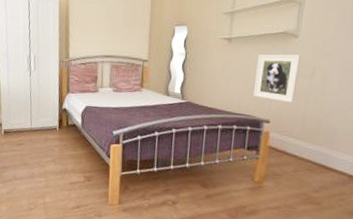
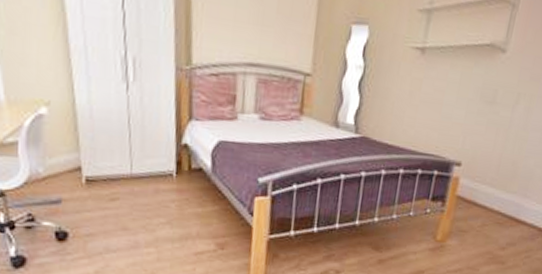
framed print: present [253,54,301,103] -> none [445,73,507,141]

